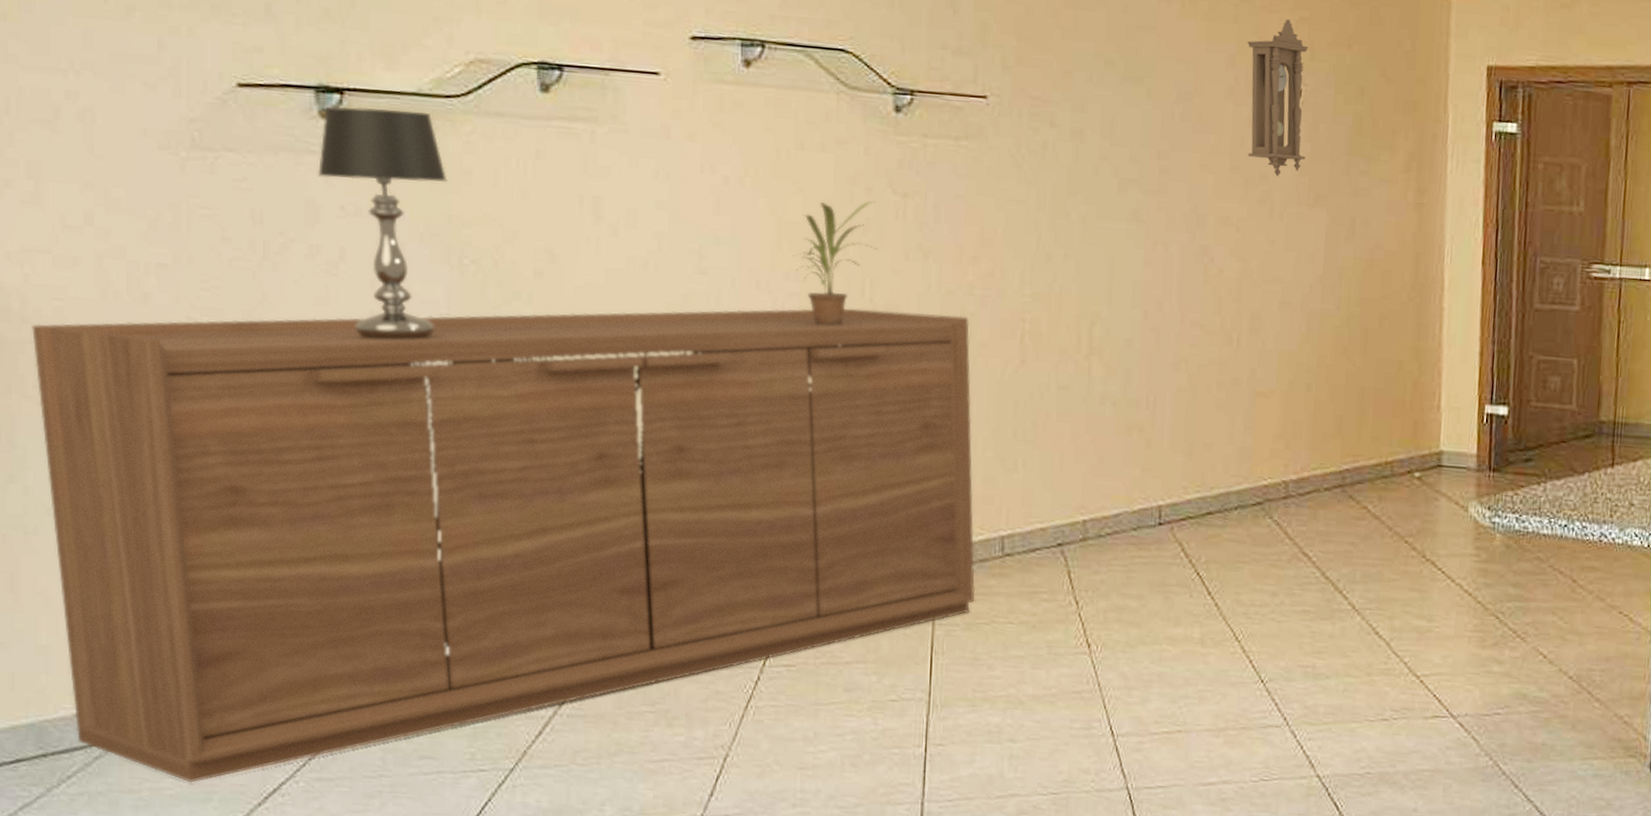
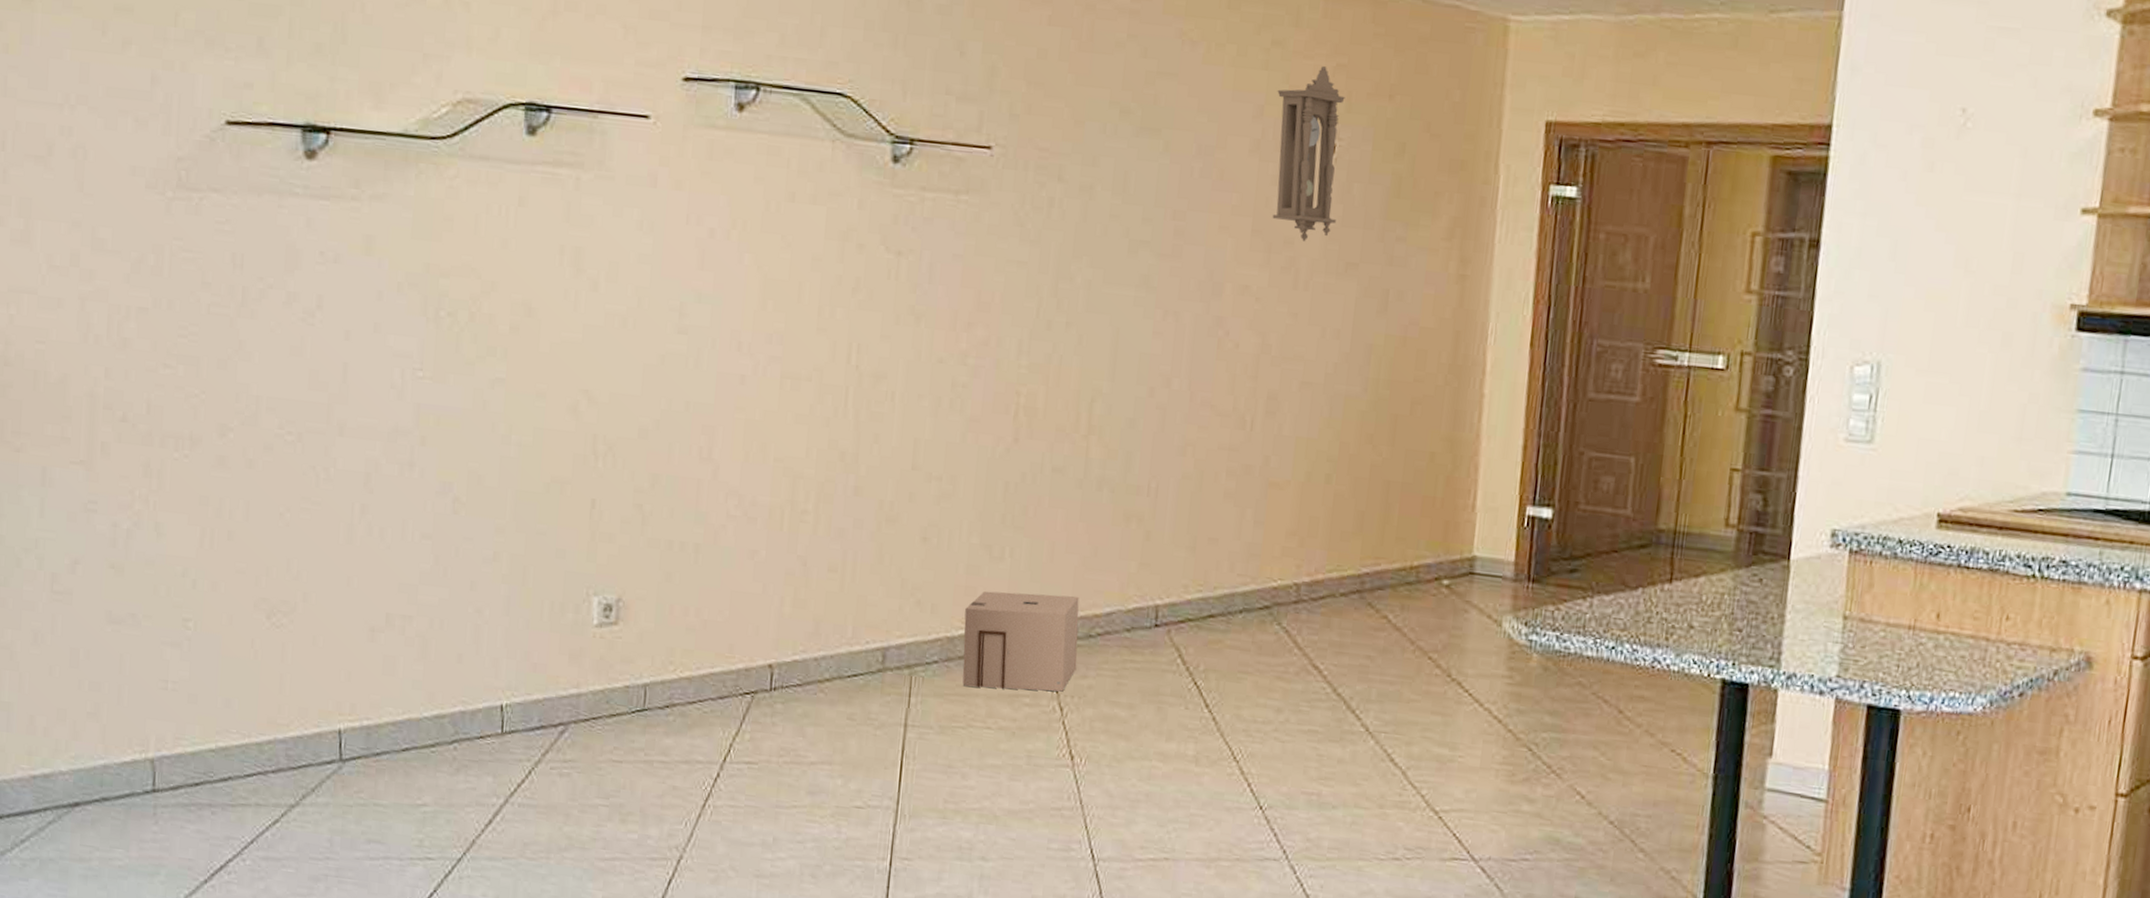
sideboard: present [32,308,976,783] -> none [13,367,961,855]
table lamp: present [317,106,448,340] -> none [299,146,429,395]
potted plant: present [793,200,877,326] -> none [777,258,868,394]
cardboard box: none [983,499,1089,587] -> present [962,591,1080,692]

